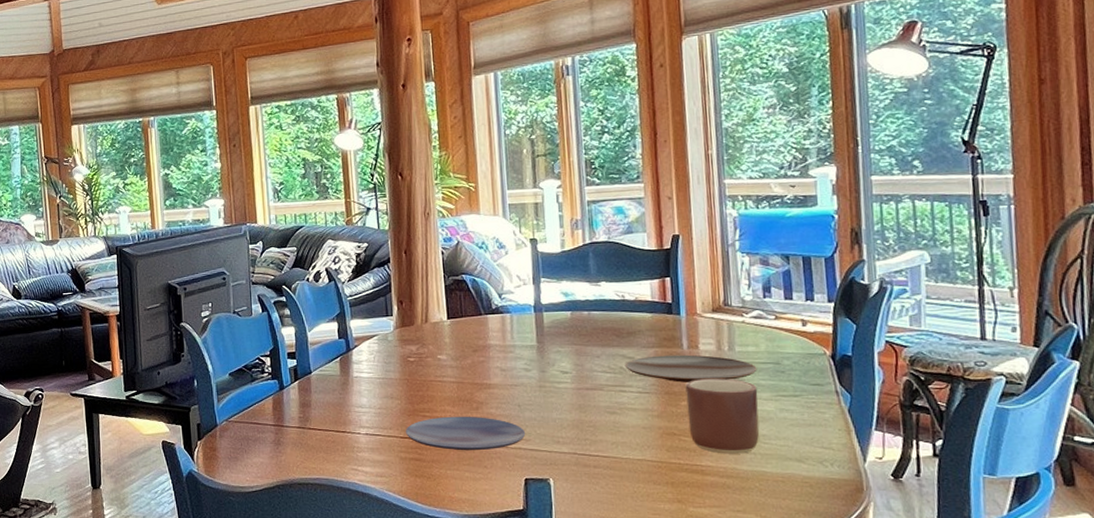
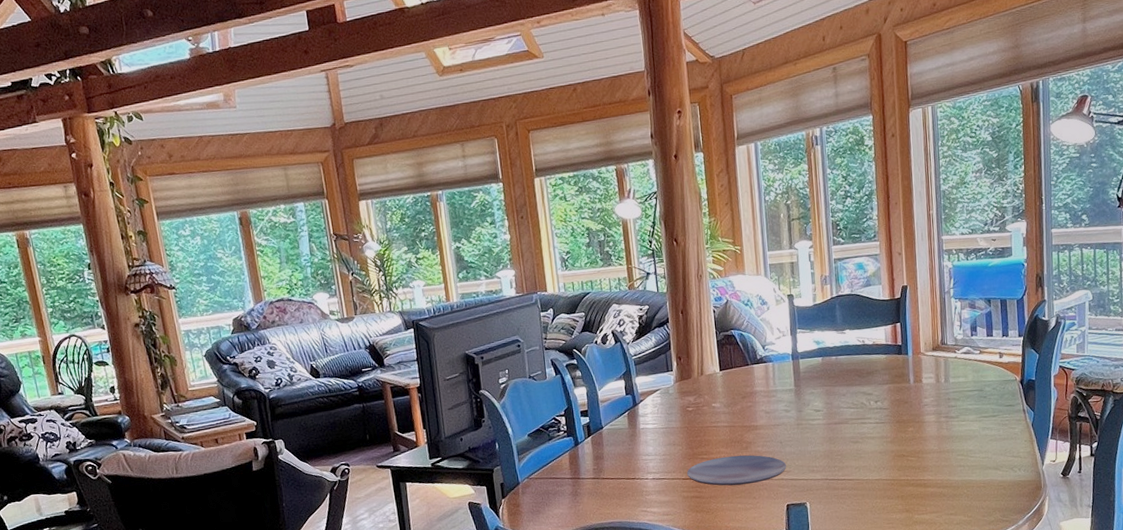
plate: present [624,354,757,383] -> none [865,387,966,412]
mug: present [685,379,760,454] -> none [912,406,968,469]

